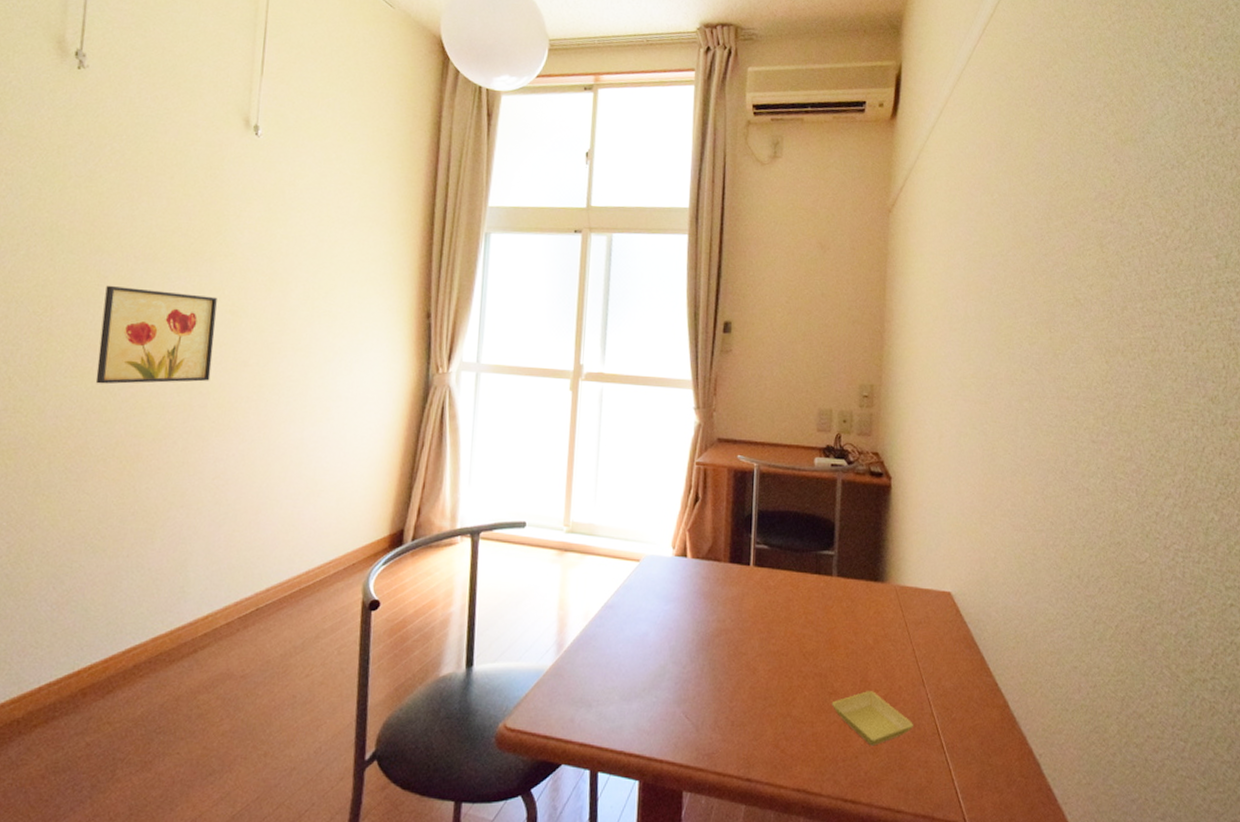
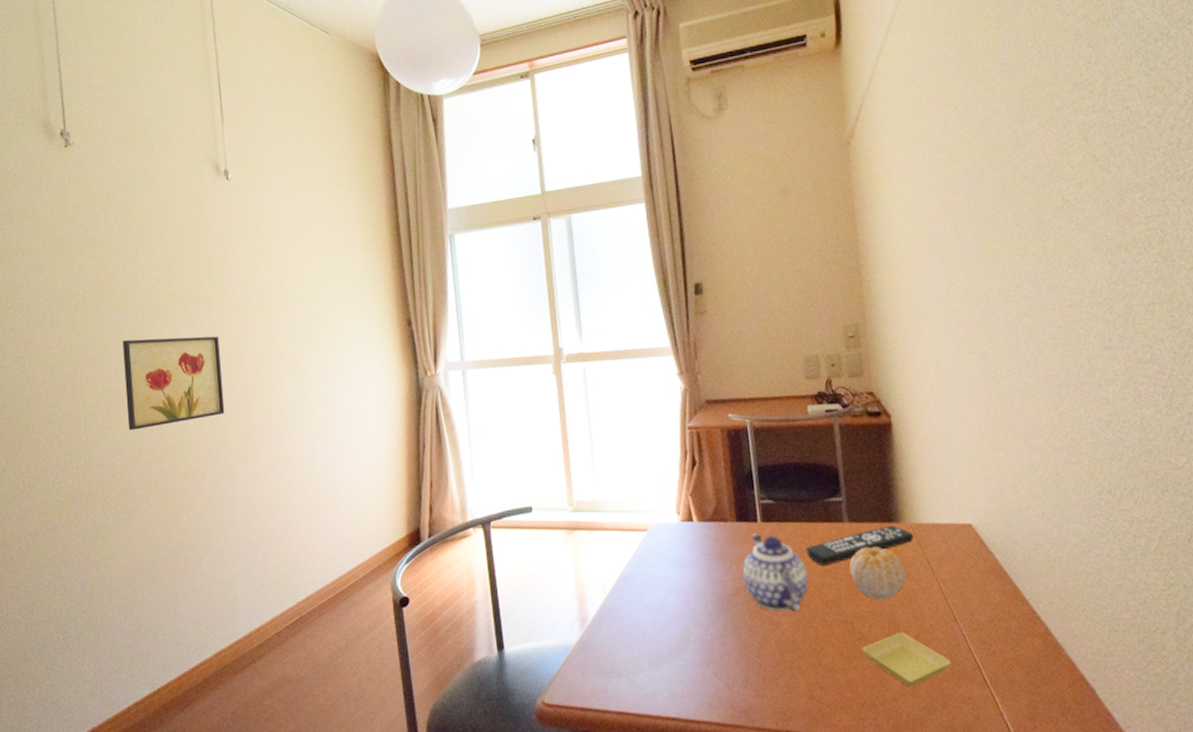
teapot: none [727,576,792,659] -> present [742,533,809,612]
remote control: none [792,584,897,616] -> present [806,525,915,565]
fruit: none [832,604,884,657] -> present [849,547,907,600]

